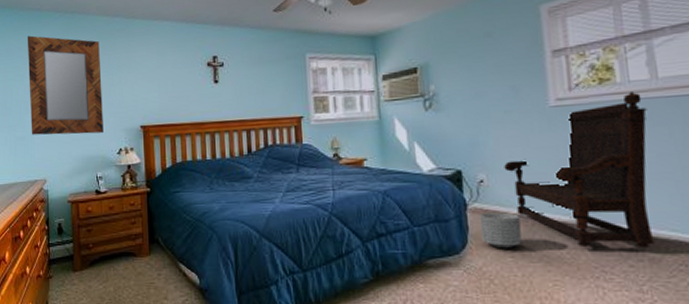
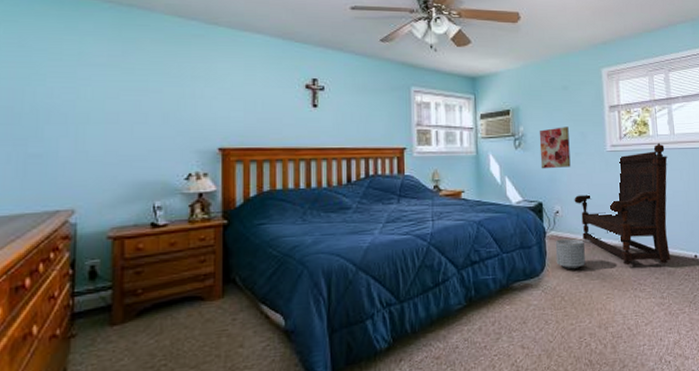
home mirror: present [28,35,104,135] -> none [53,25,168,154]
wall art: none [454,80,499,132] -> present [539,127,571,169]

